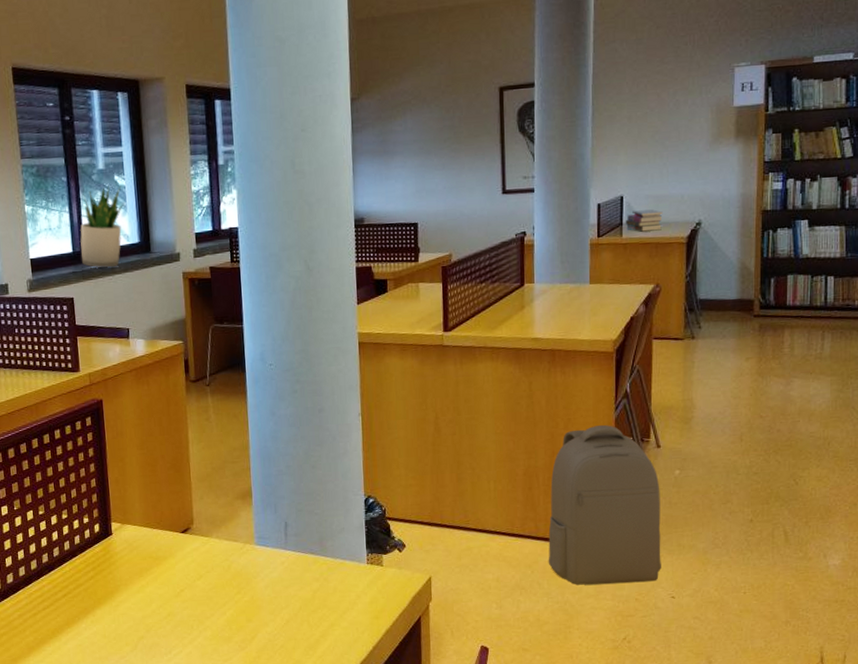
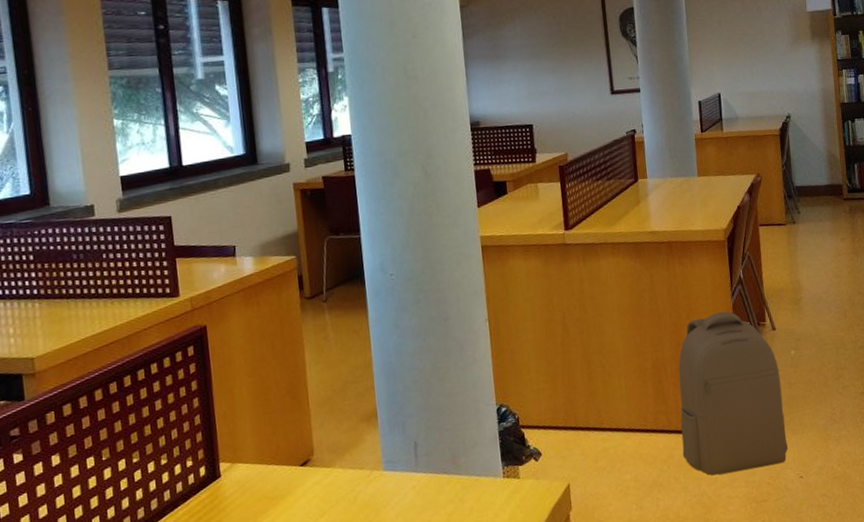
planter: present [80,186,123,268] -> none [178,96,226,183]
books: present [625,209,663,232] -> none [724,105,757,126]

